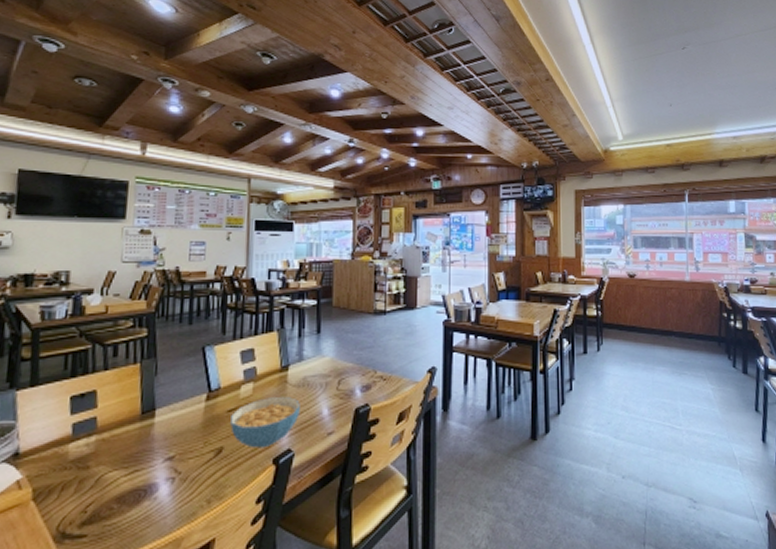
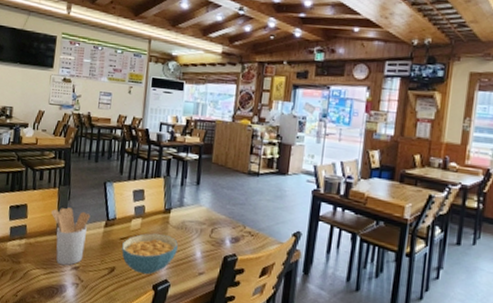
utensil holder: none [131,385,187,459] -> present [50,207,91,266]

